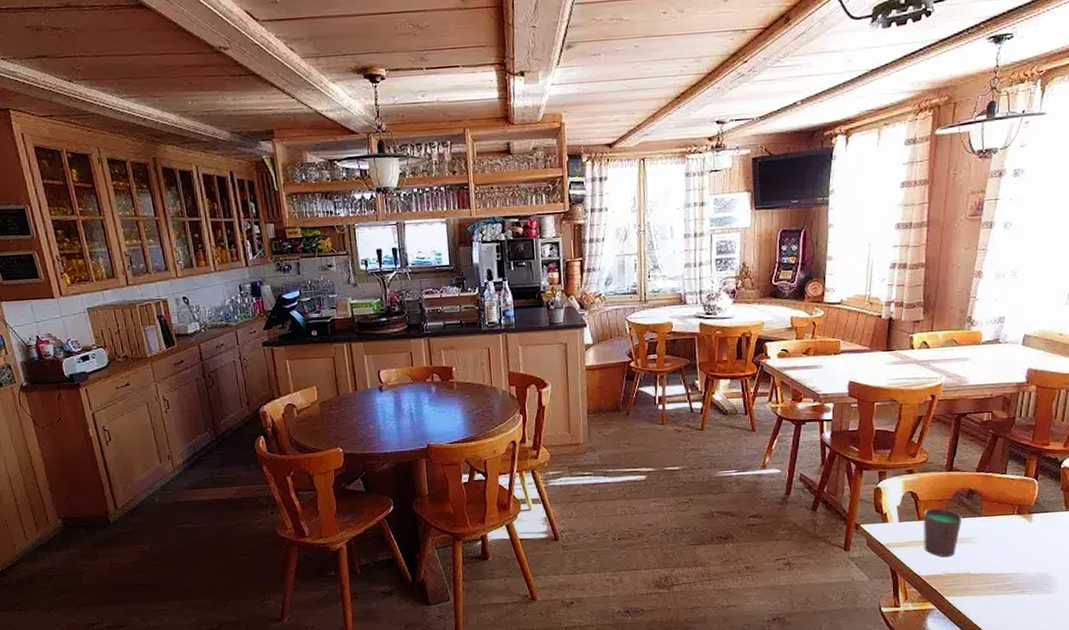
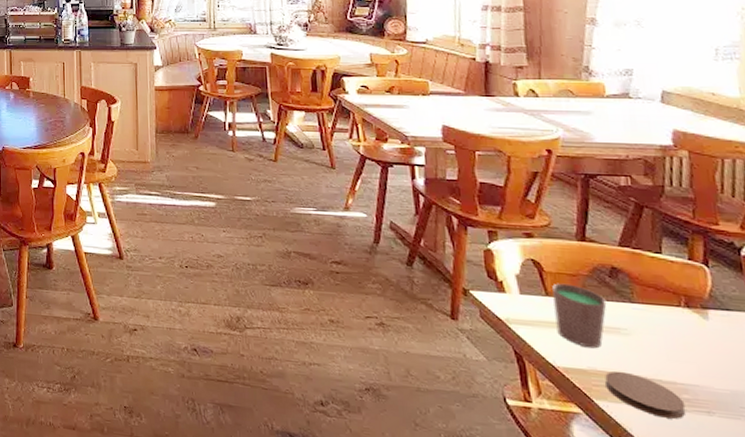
coaster: none [955,571,1007,602] -> present [605,371,686,419]

